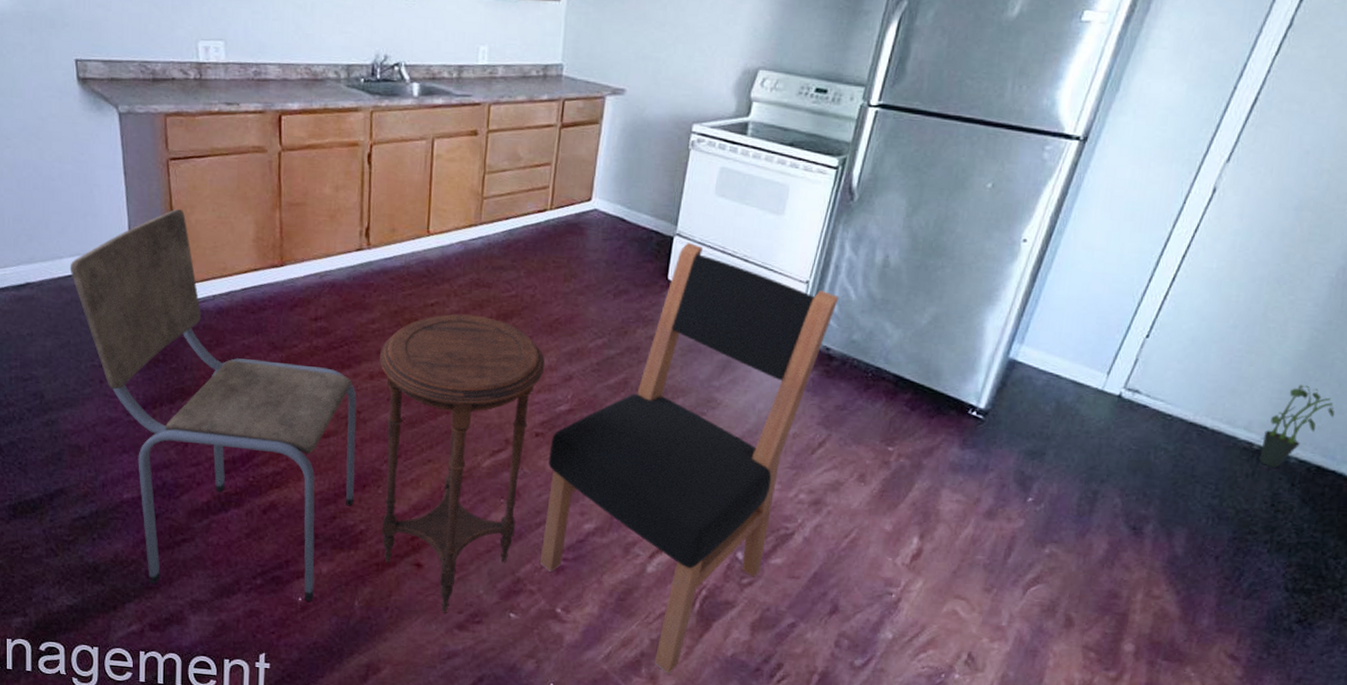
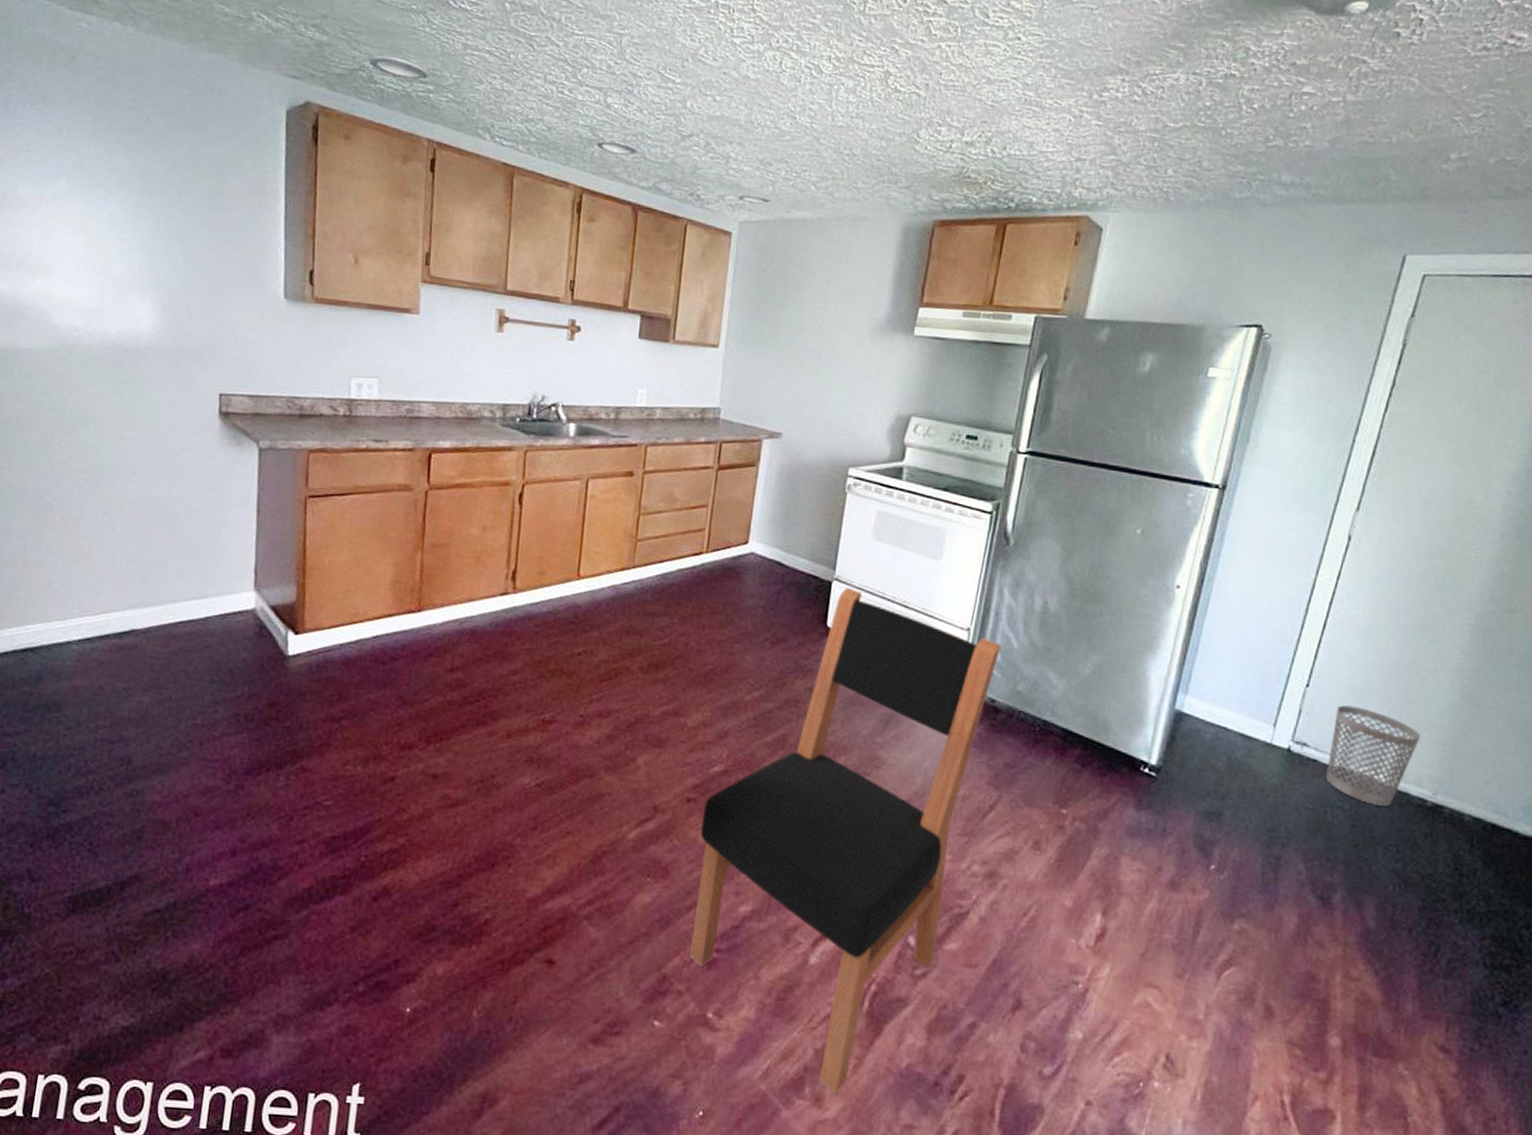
dining chair: present [70,209,357,601] -> none [182,549,491,1012]
side table: present [380,314,545,613] -> none [510,664,699,1023]
wastebasket: none [1154,355,1259,449] -> present [1327,705,1421,807]
potted plant: present [1259,384,1335,468] -> none [1434,736,1499,826]

